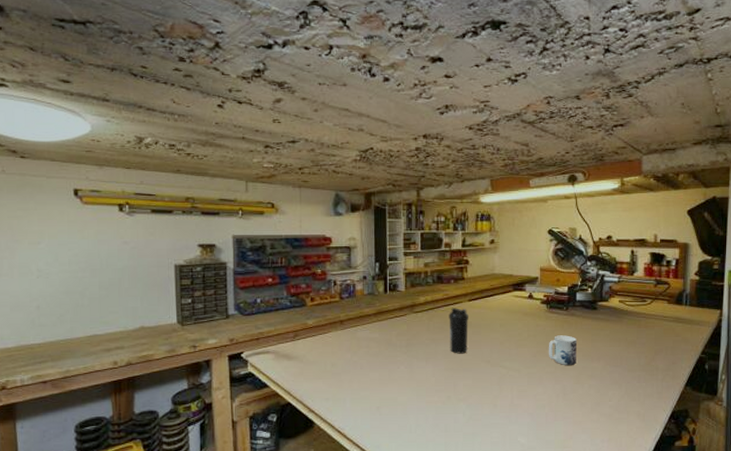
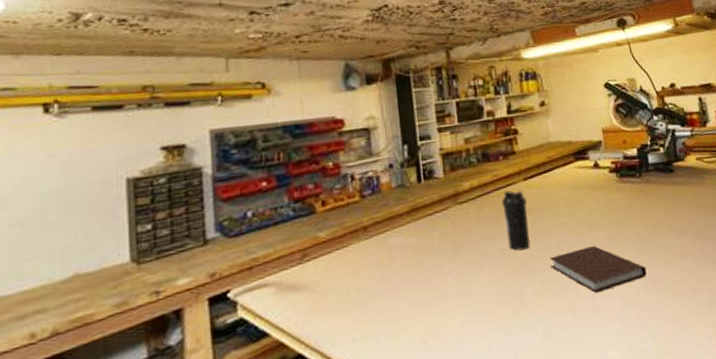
notebook: none [481,359,559,395] -> present [549,246,647,294]
mug: present [548,335,578,366] -> none [625,208,662,247]

